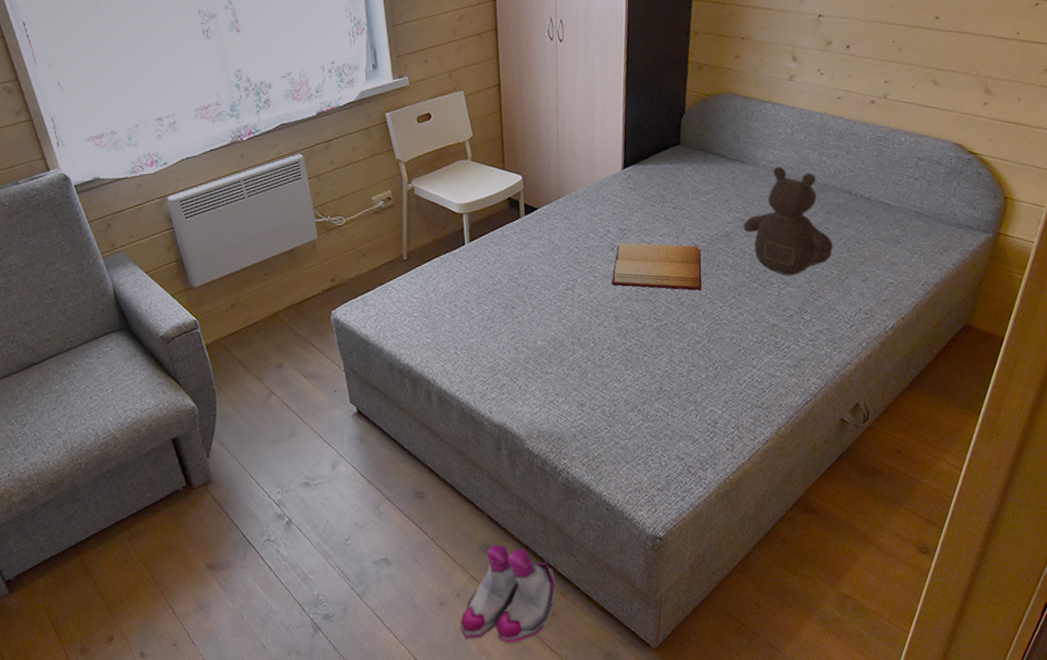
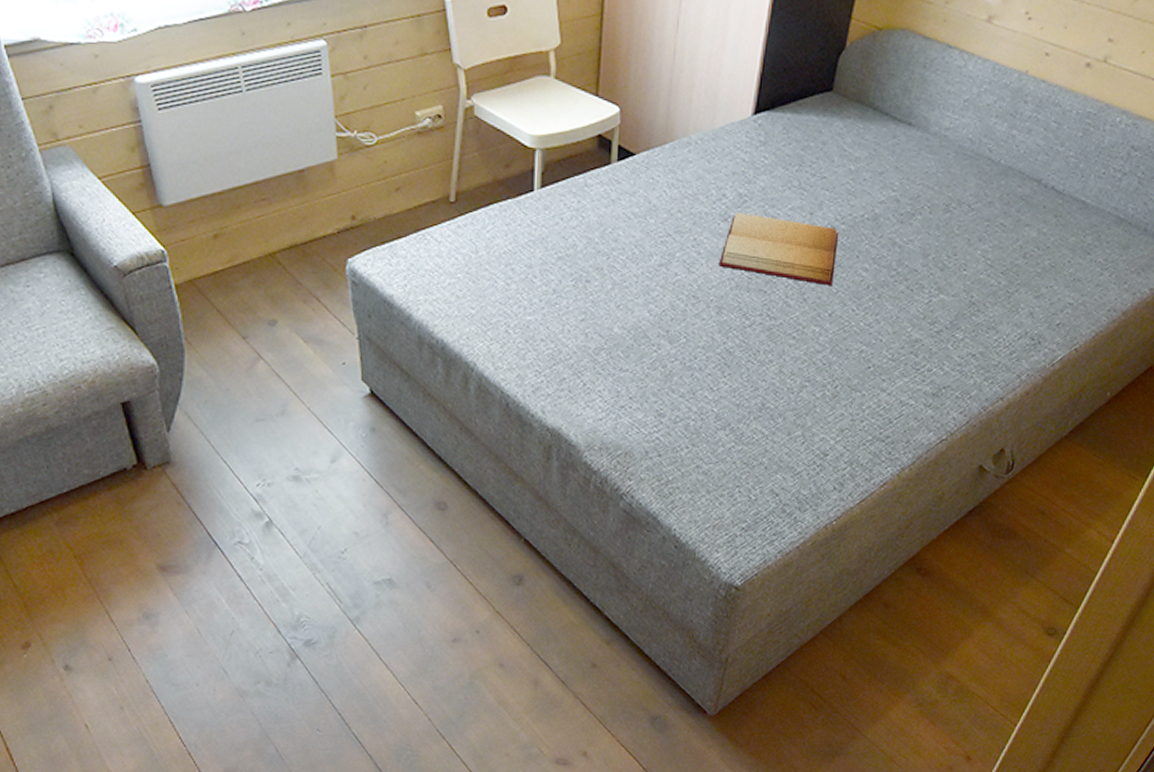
boots: present [460,544,556,644] -> none [475,575,601,696]
teddy bear: present [743,166,834,276] -> none [897,136,1007,280]

